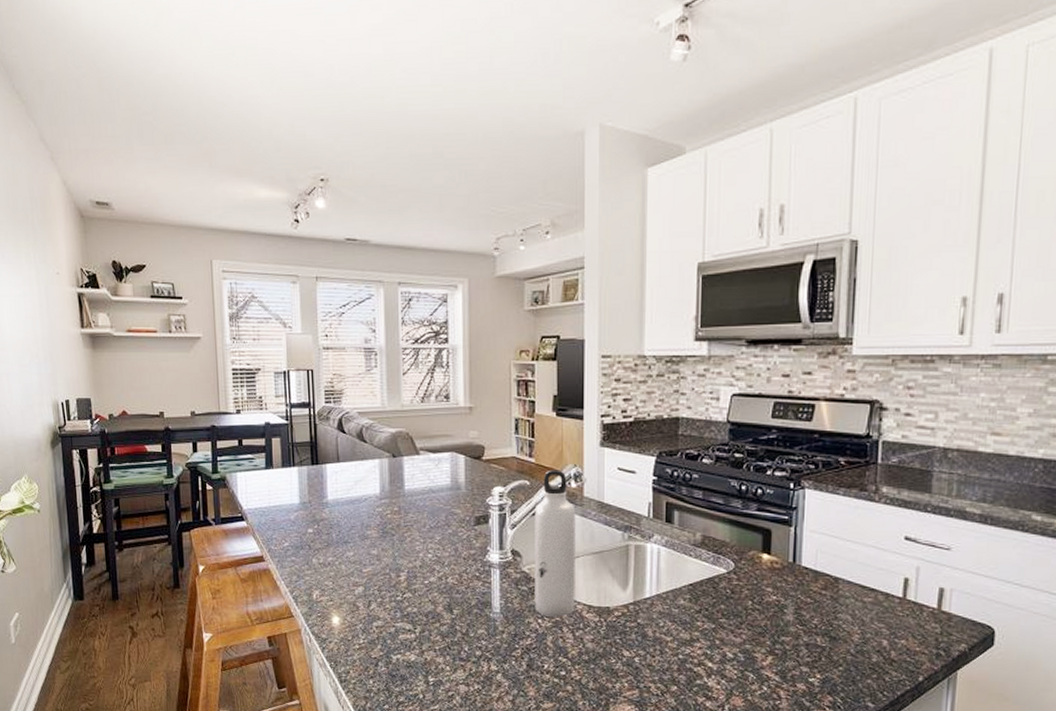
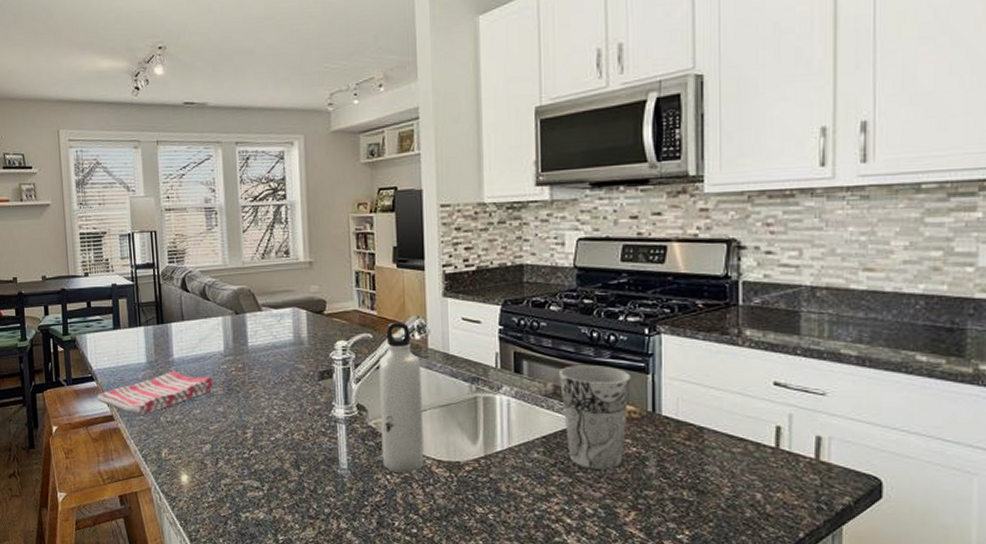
dish towel: none [246,512,368,556] -> present [96,370,213,415]
cup: none [708,517,775,616] -> present [559,366,631,470]

